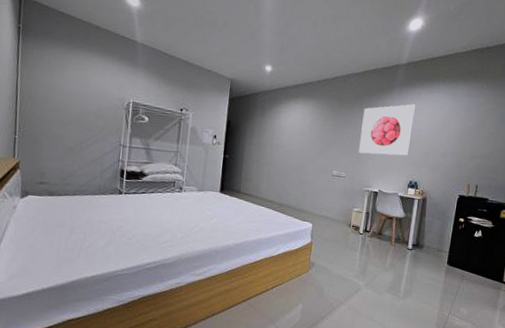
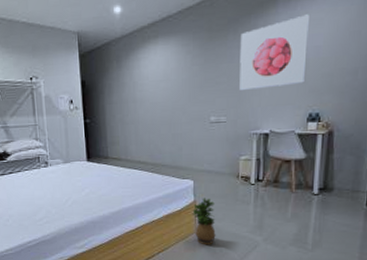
potted plant: none [307,240,328,285] -> present [192,198,216,245]

